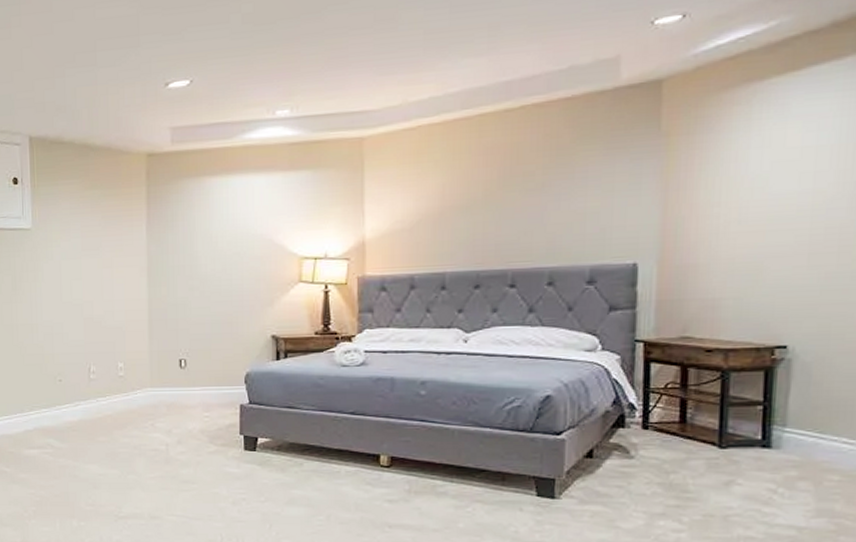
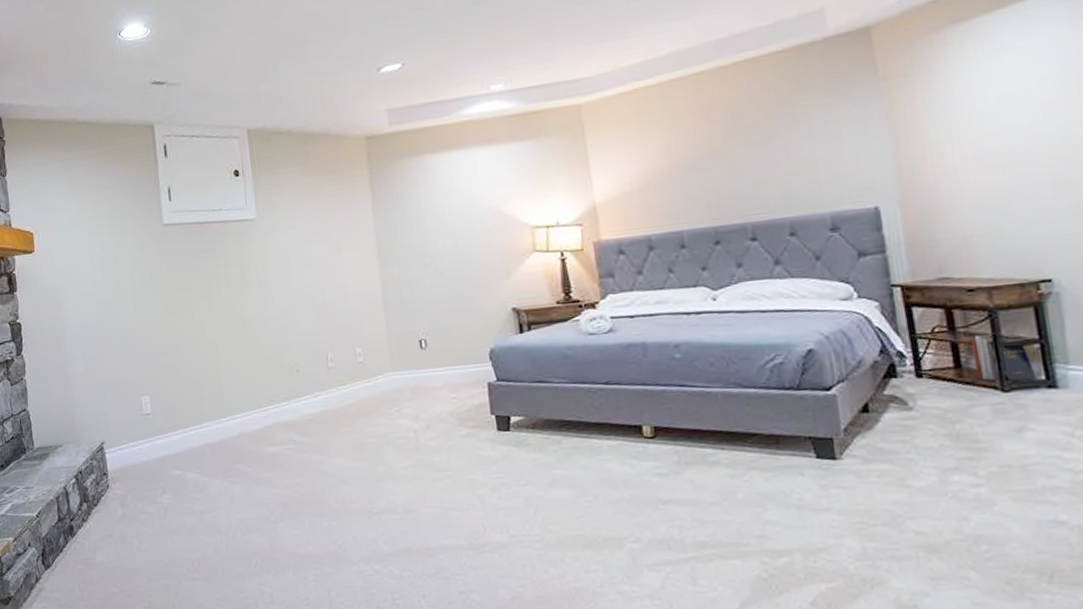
books: none [698,392,754,439] -> present [971,331,1037,383]

